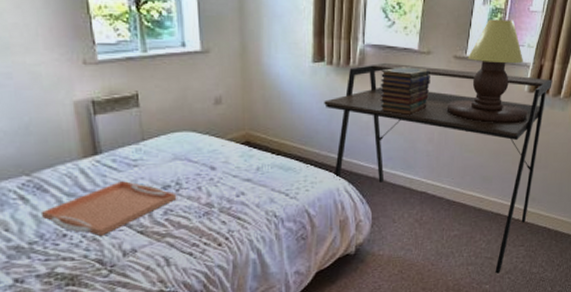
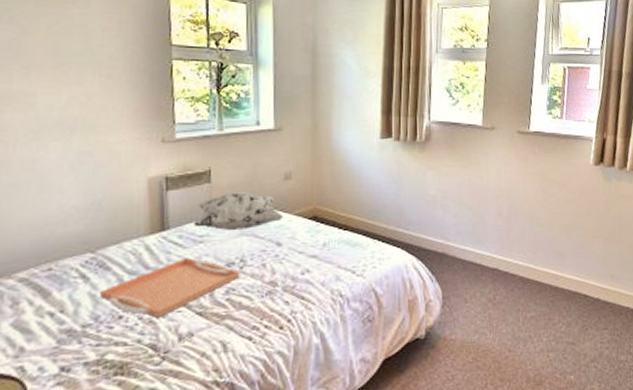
decorative pillow: none [126,115,217,155] -> present [194,191,284,231]
desk: present [324,63,553,274] -> none [392,139,617,362]
book stack: present [380,67,430,116] -> none [446,142,496,190]
table lamp: present [446,19,528,124] -> none [513,97,596,197]

